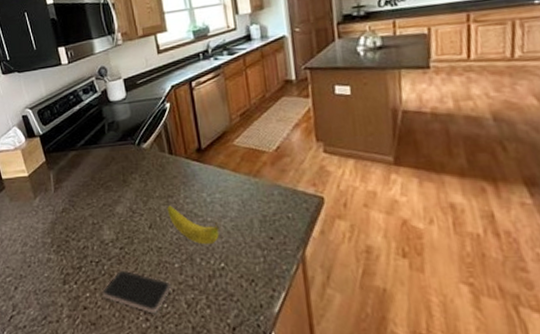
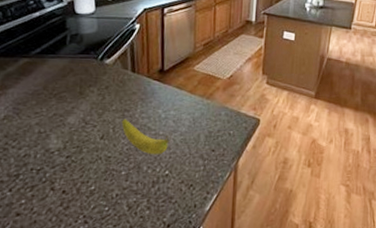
smartphone: present [102,270,171,314] -> none [40,177,115,217]

